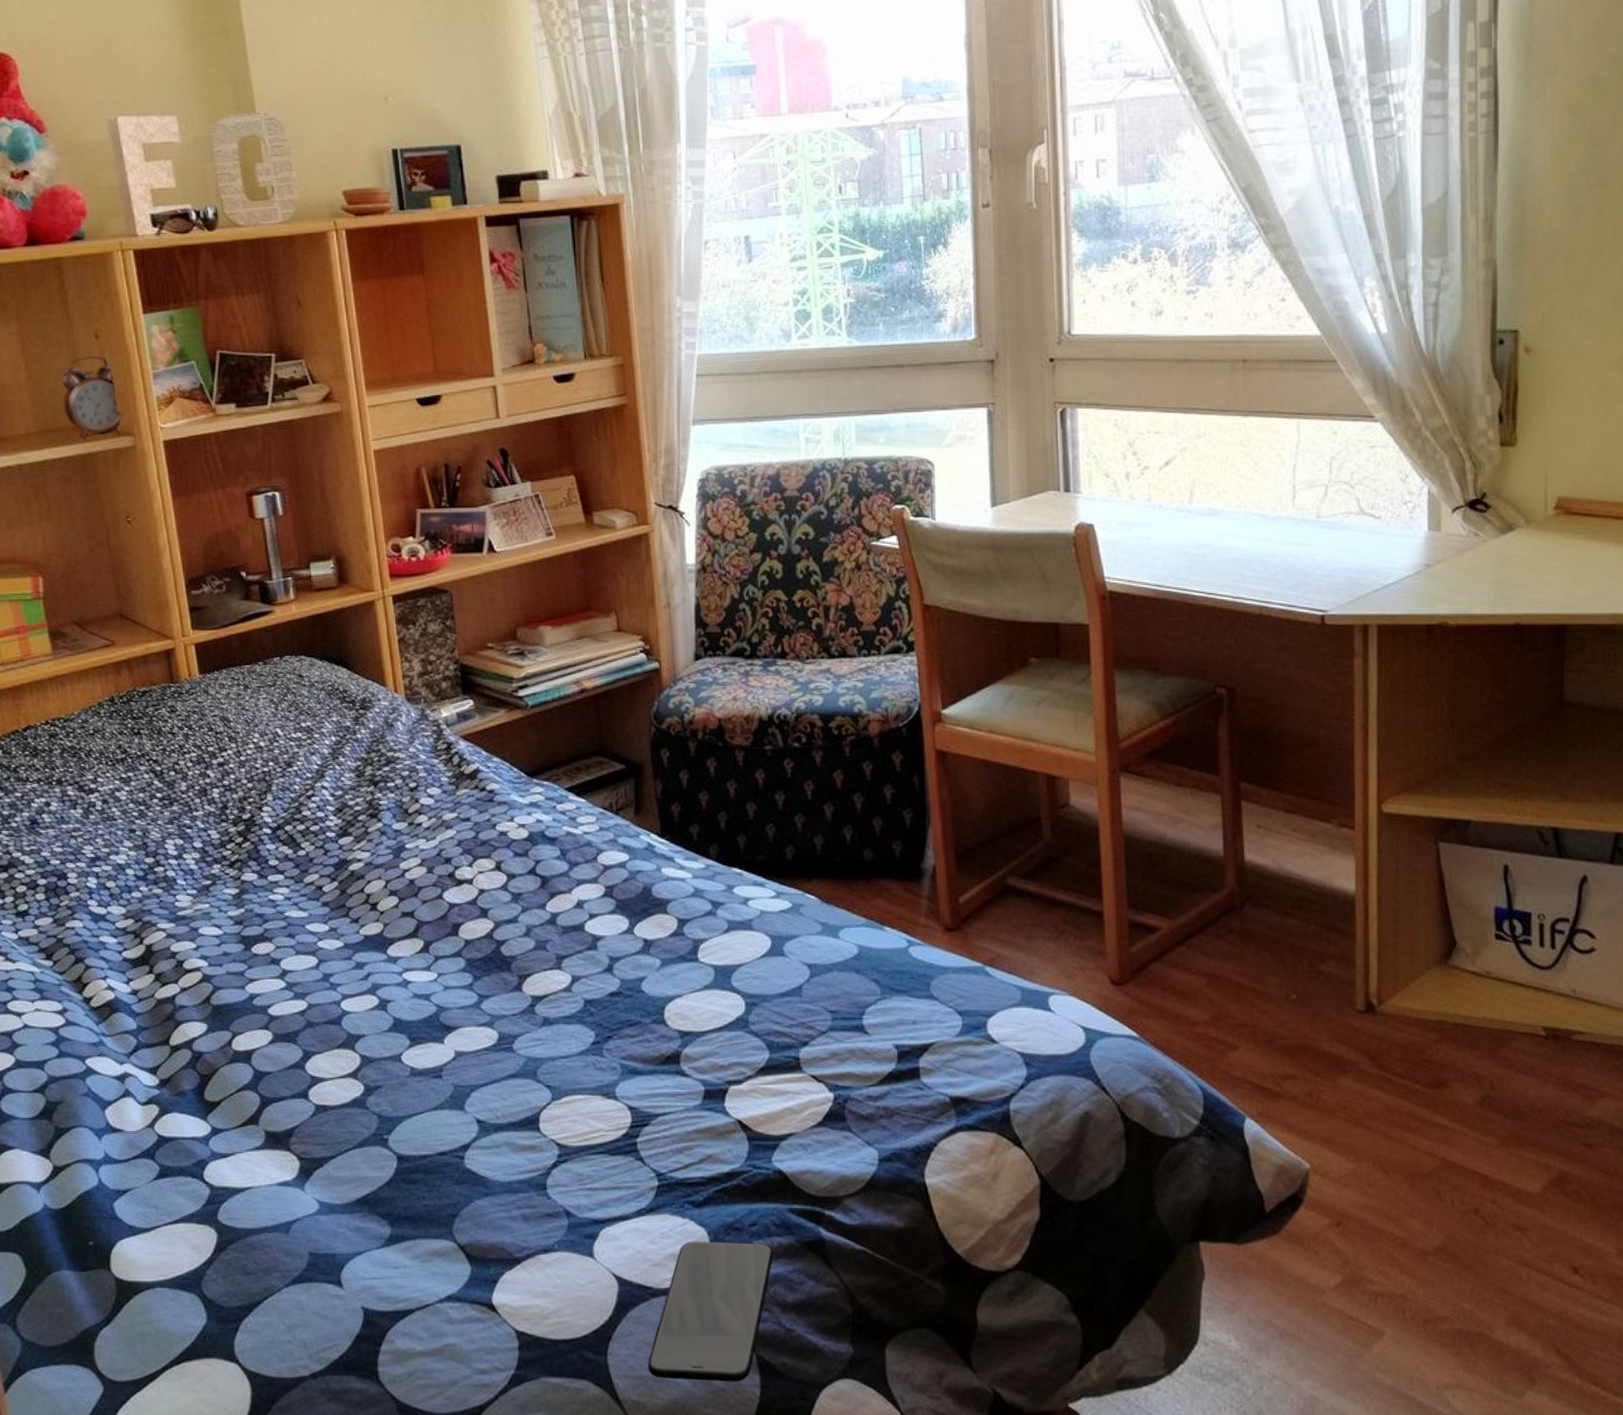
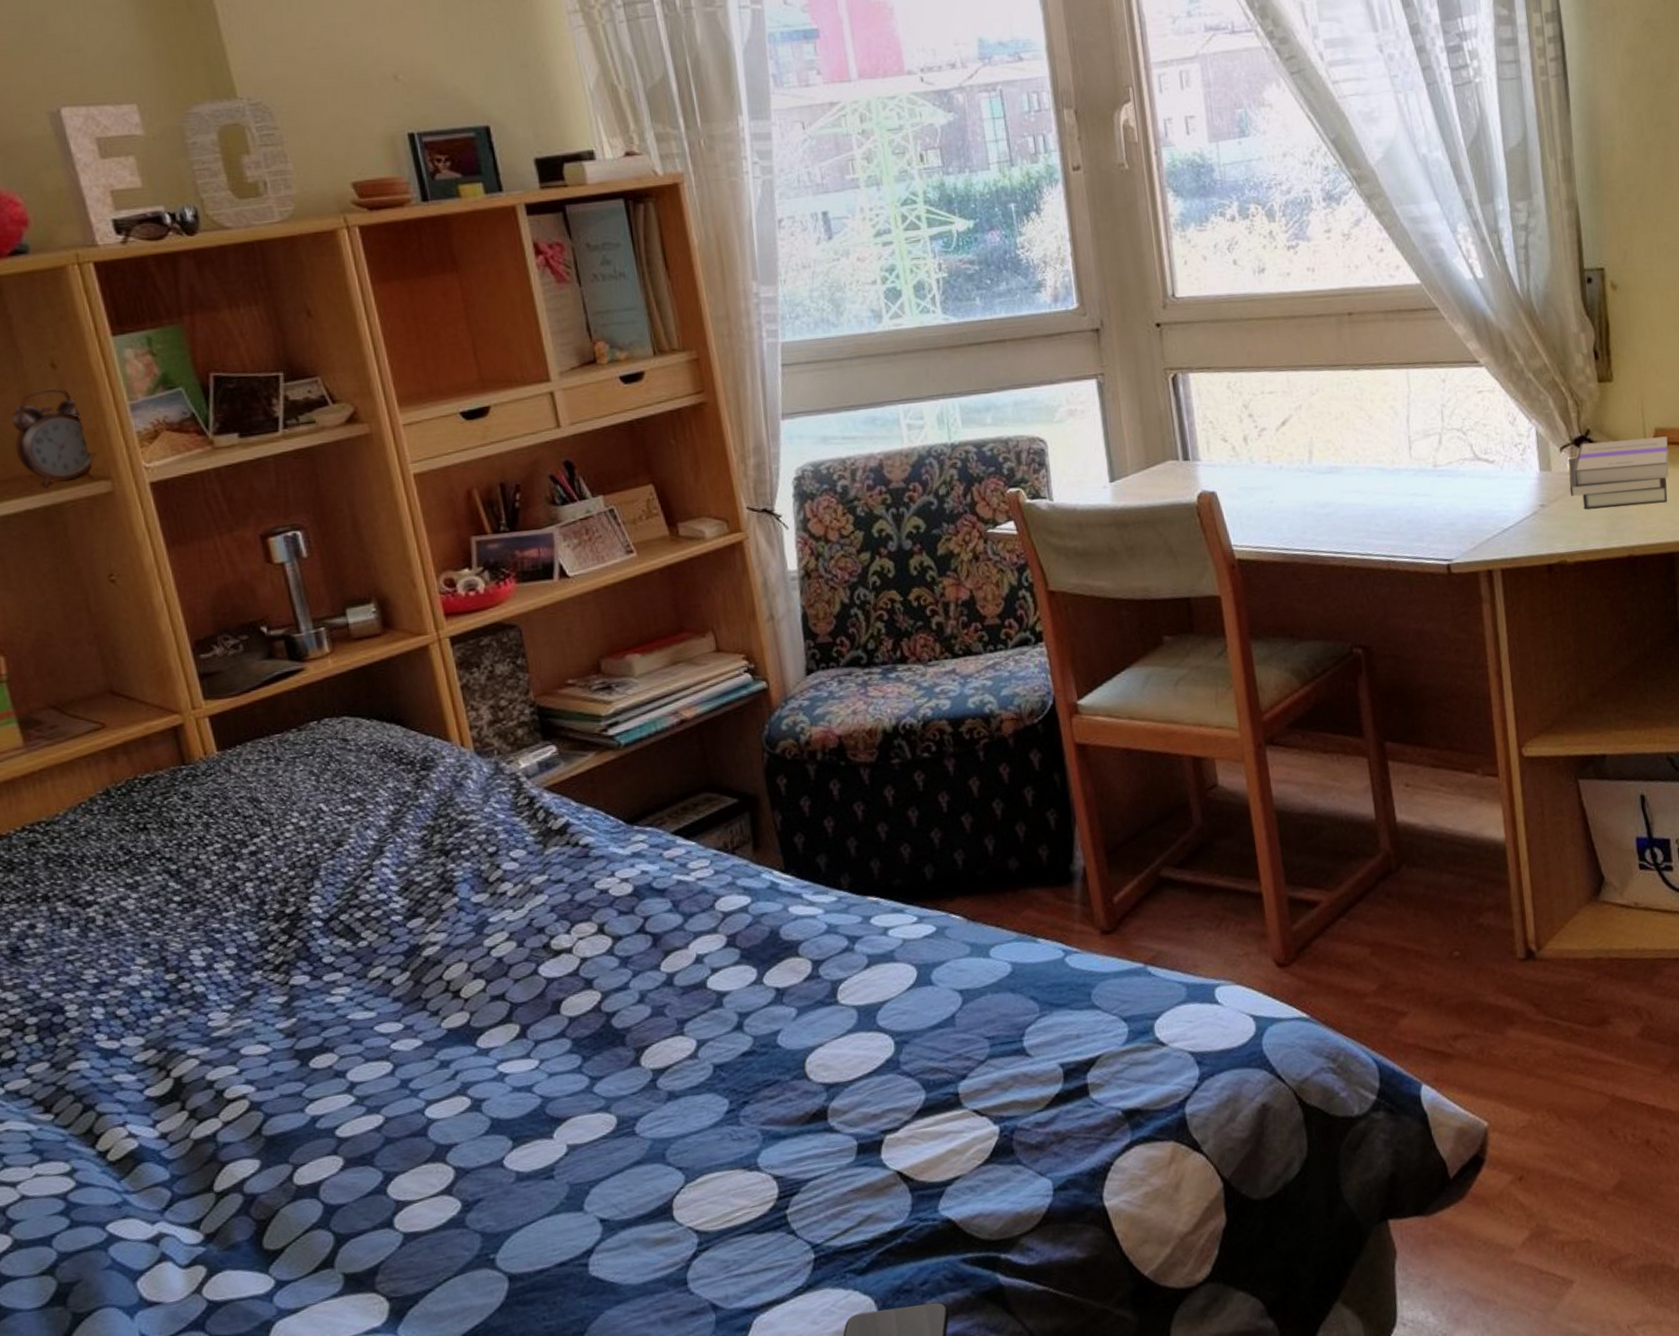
books: none [1458,506,1571,574] -> present [1568,436,1670,510]

